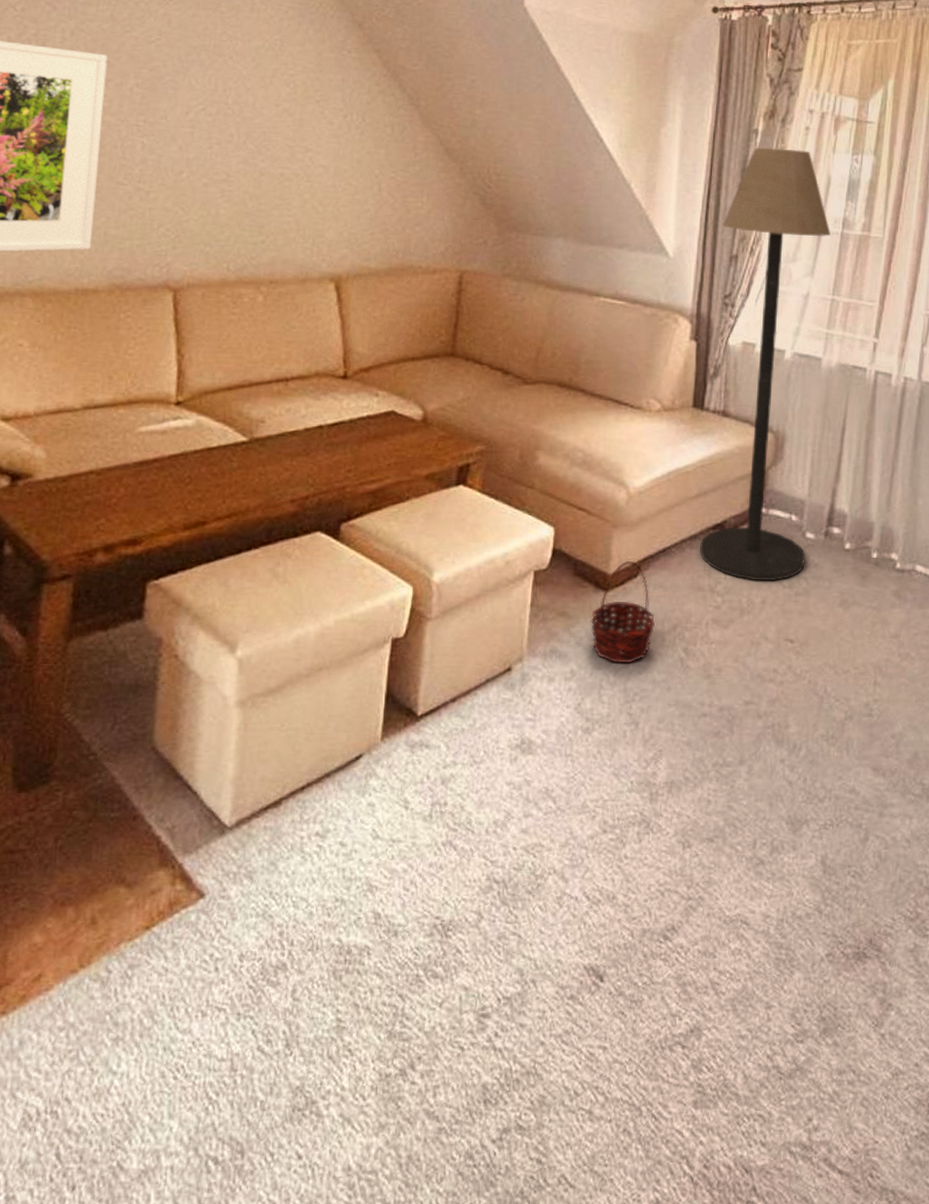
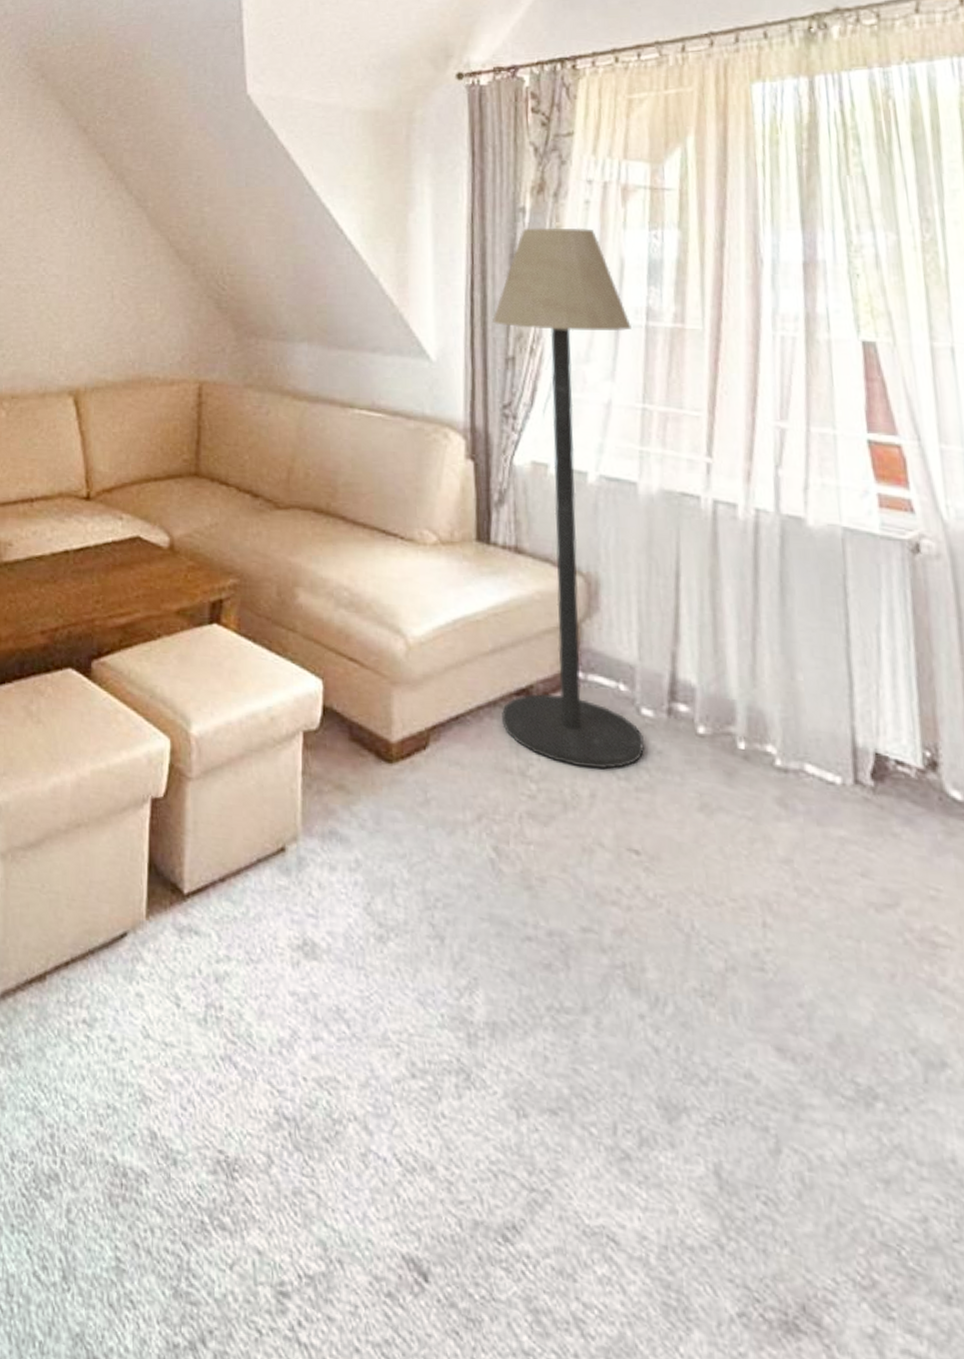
basket: present [590,560,656,664] -> none [374,726,455,859]

